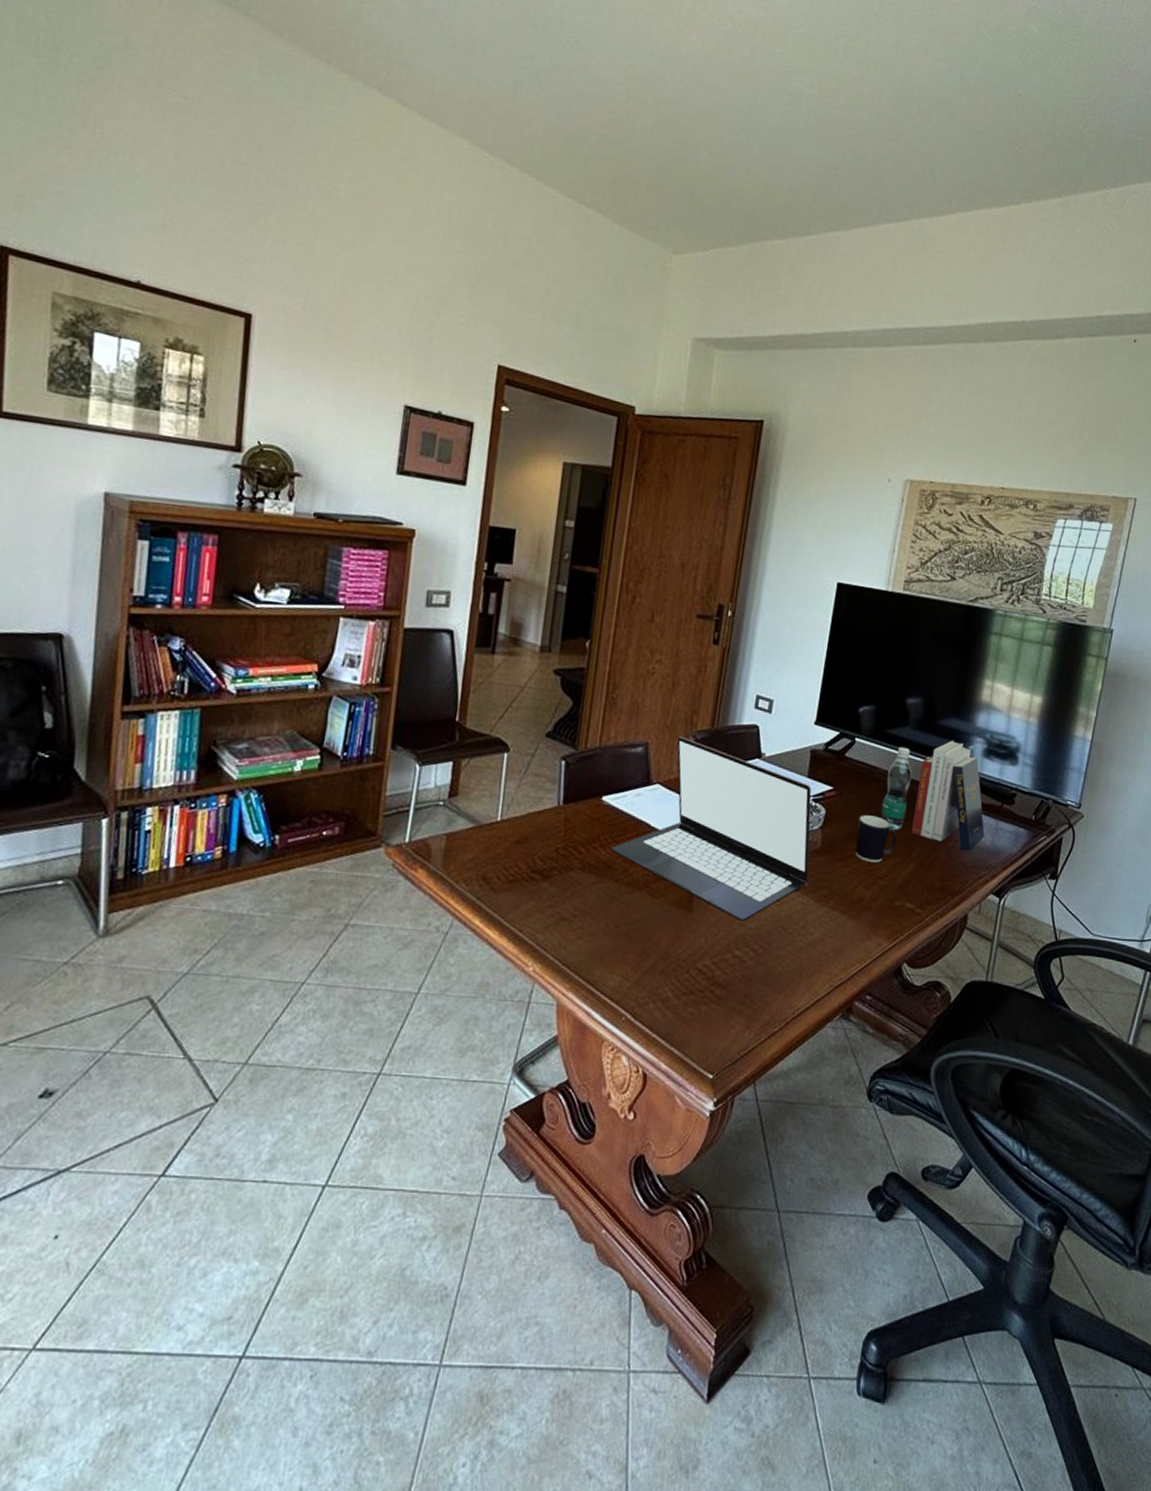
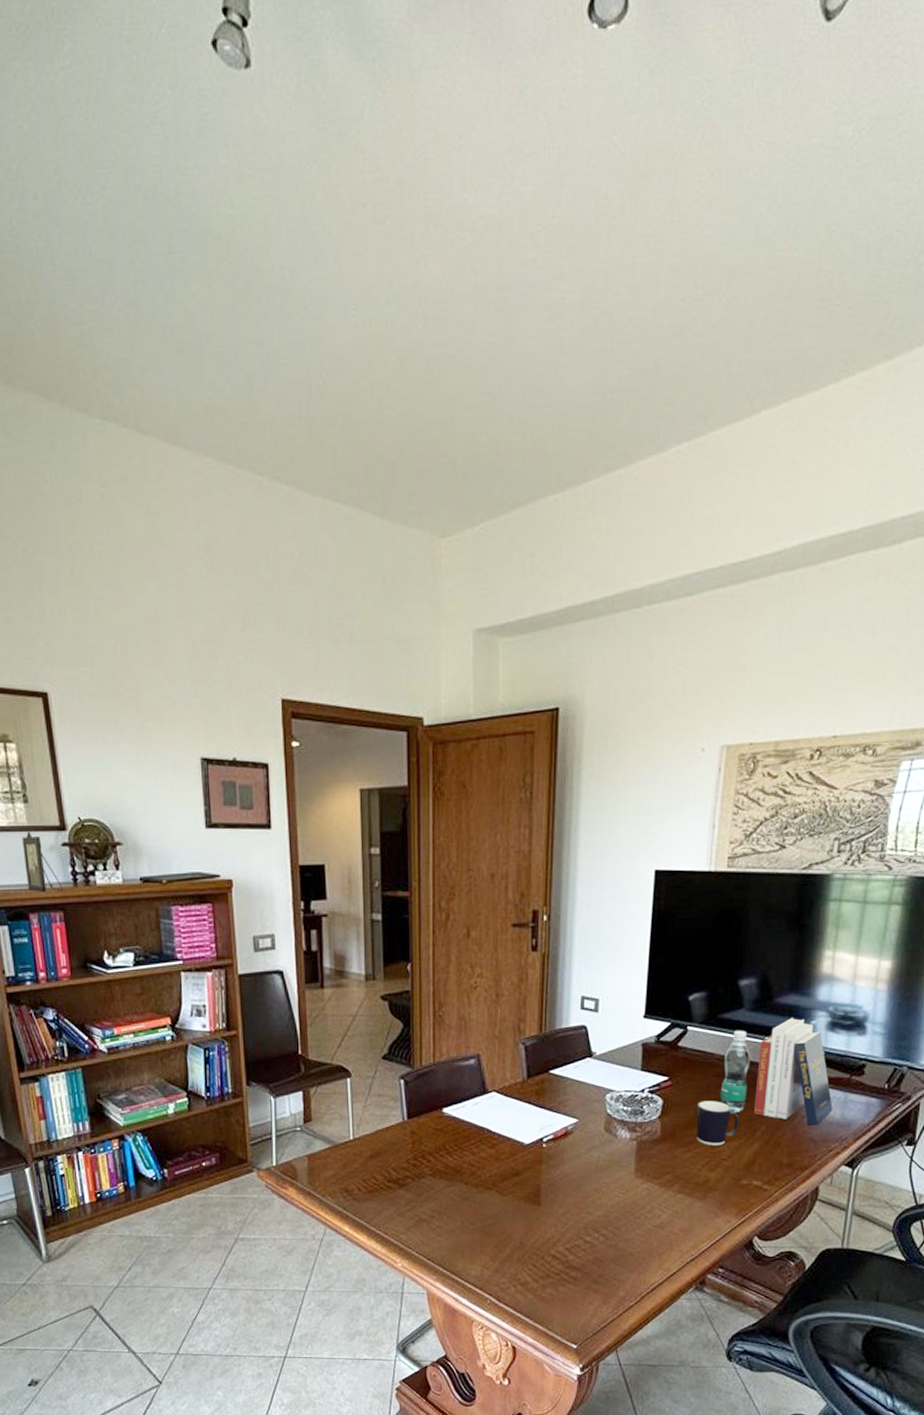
photo frame: none [182,446,224,514] -> present [22,831,63,893]
laptop: present [611,736,812,921] -> none [457,1044,651,1210]

